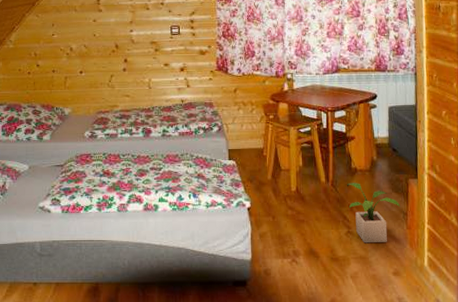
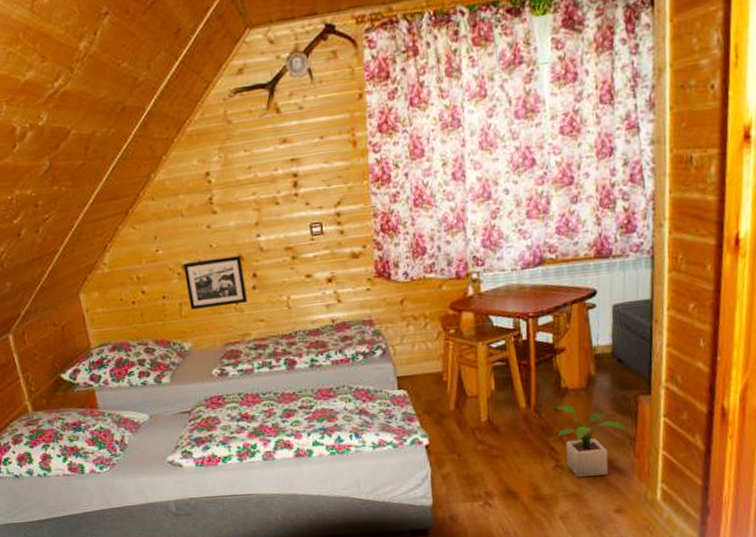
picture frame: none [72,44,118,83] -> present [183,255,247,311]

